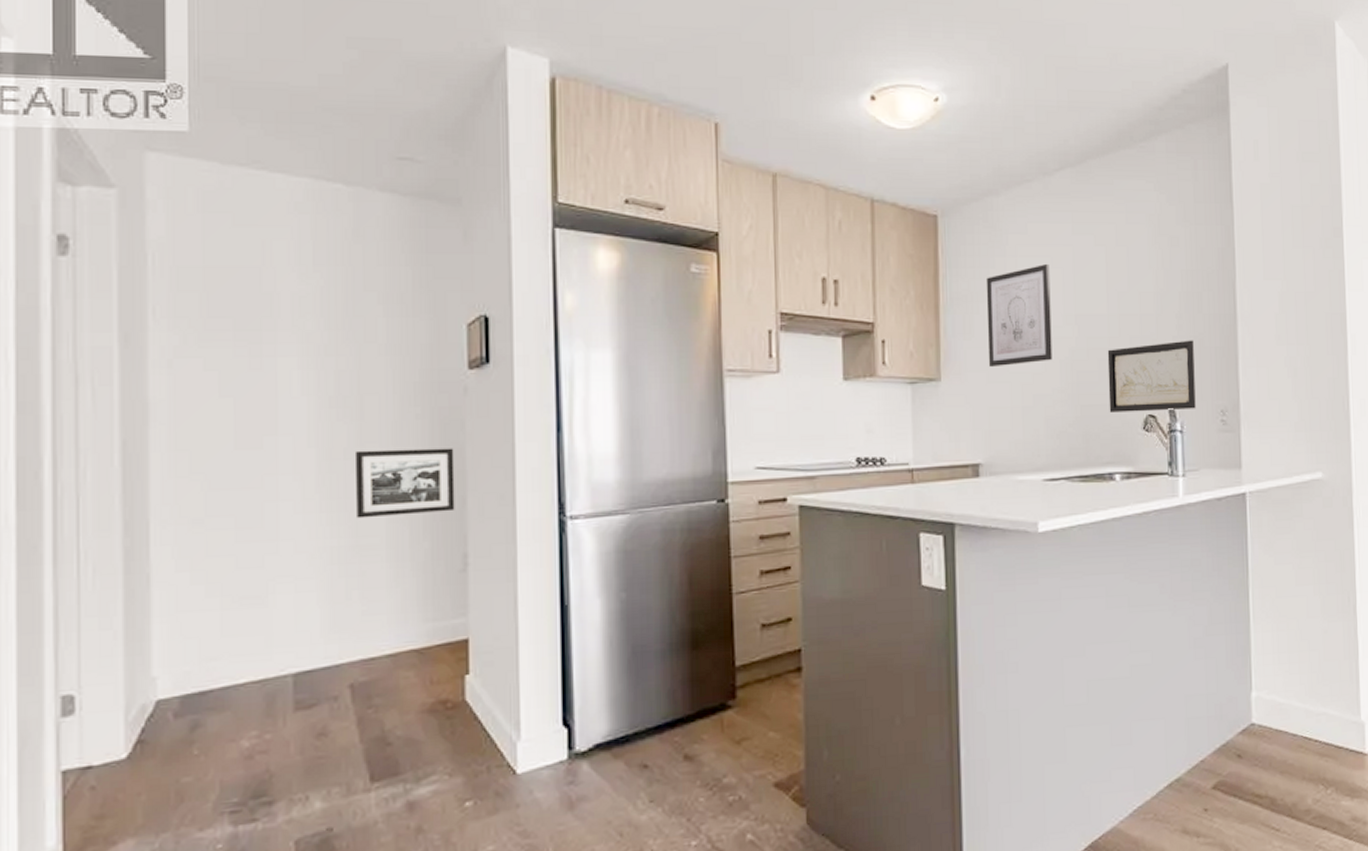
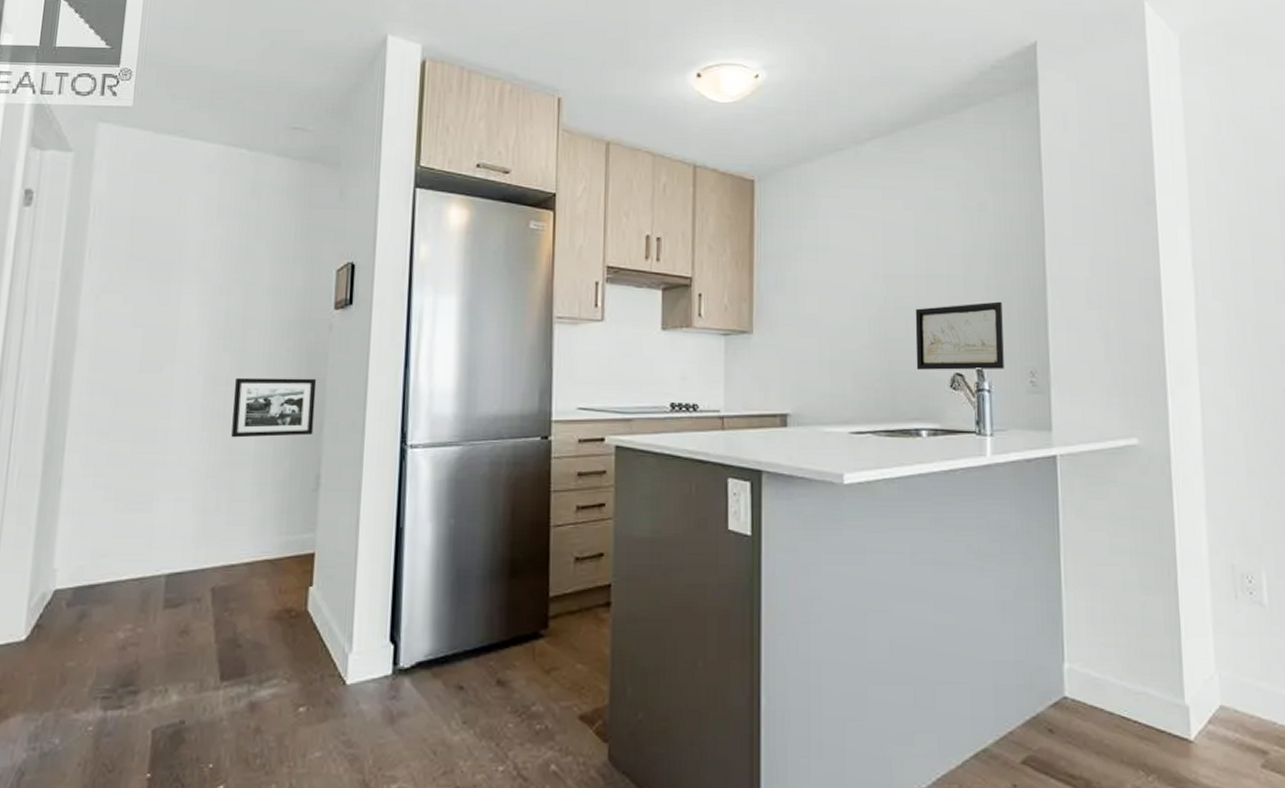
wall art: present [986,263,1052,368] -> none [798,225,861,323]

